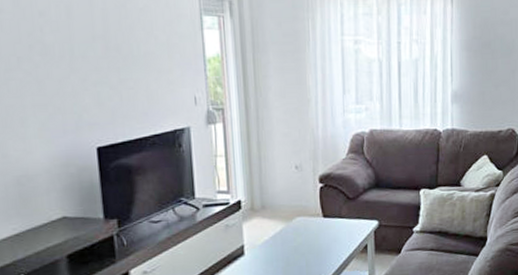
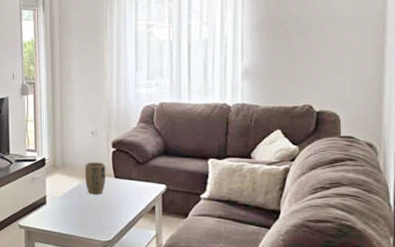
plant pot: none [289,200,314,239] -> present [85,162,106,195]

